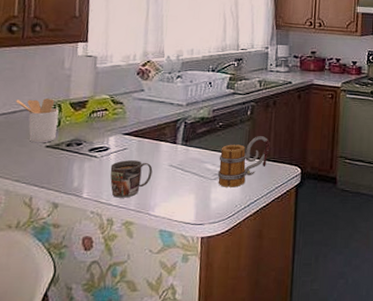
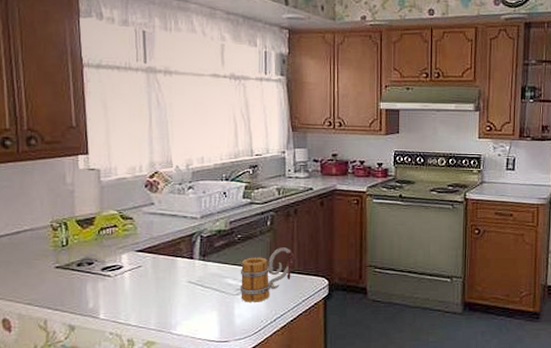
utensil holder: present [16,98,59,143] -> none [18,217,65,264]
mug: present [110,160,153,198] -> none [126,278,171,318]

